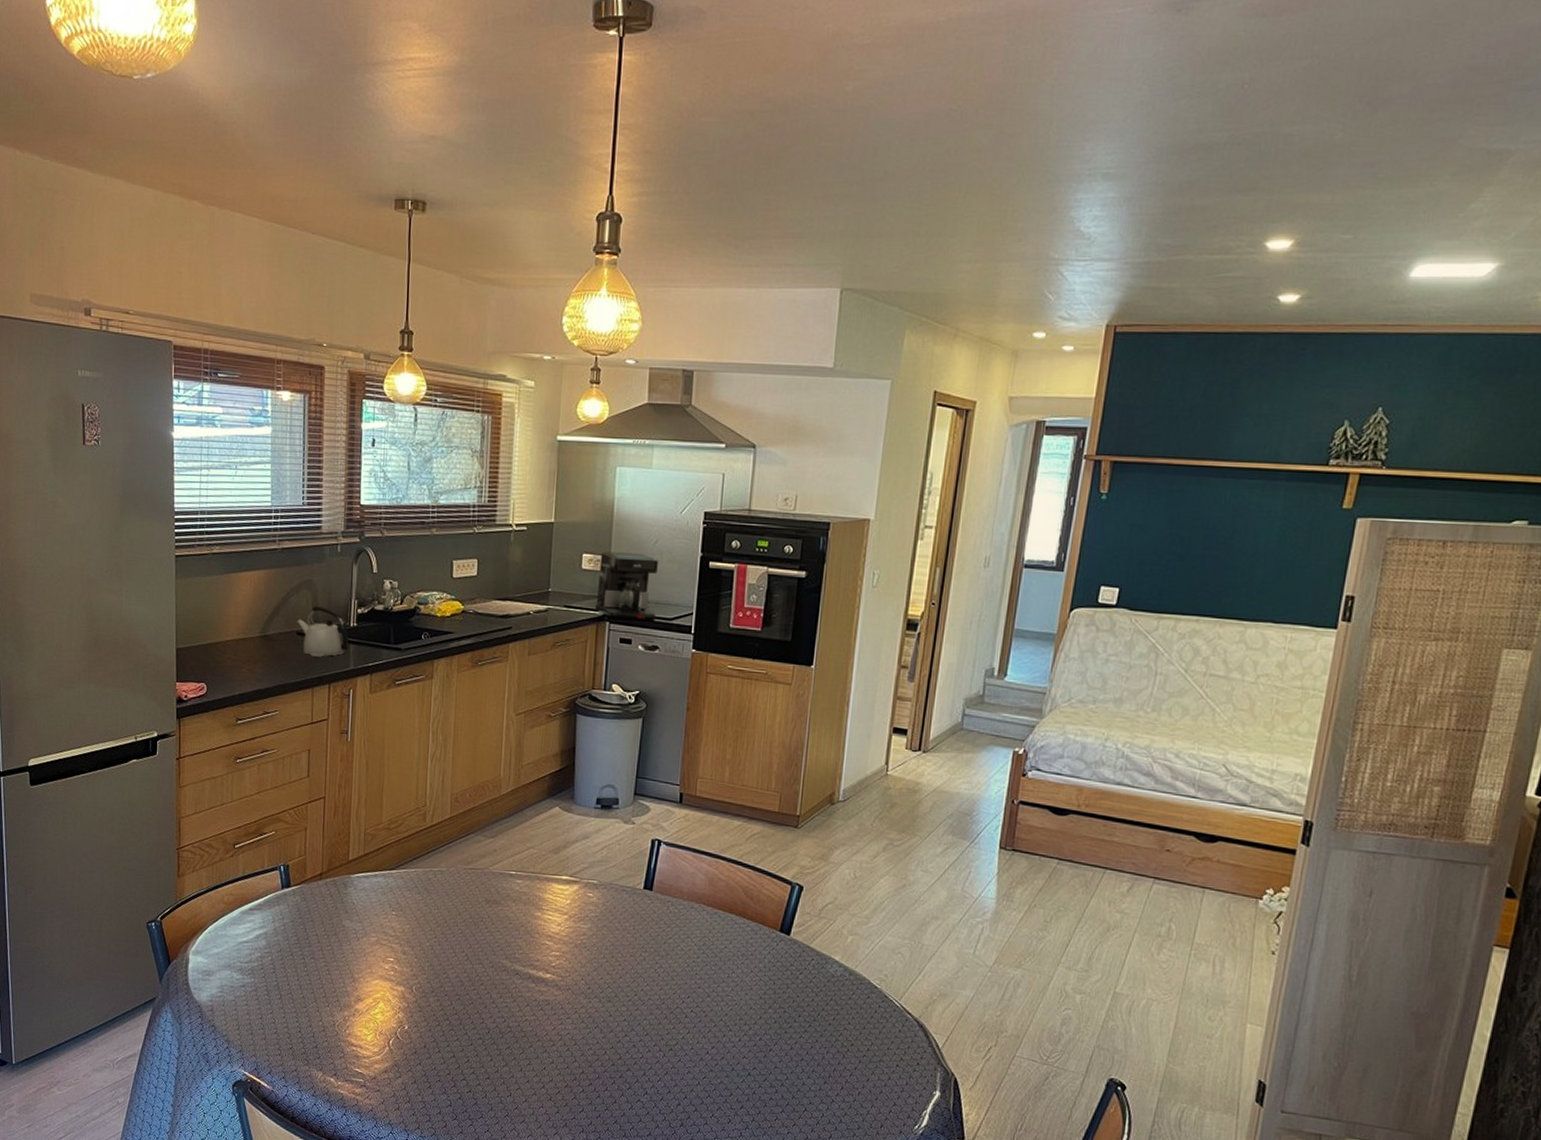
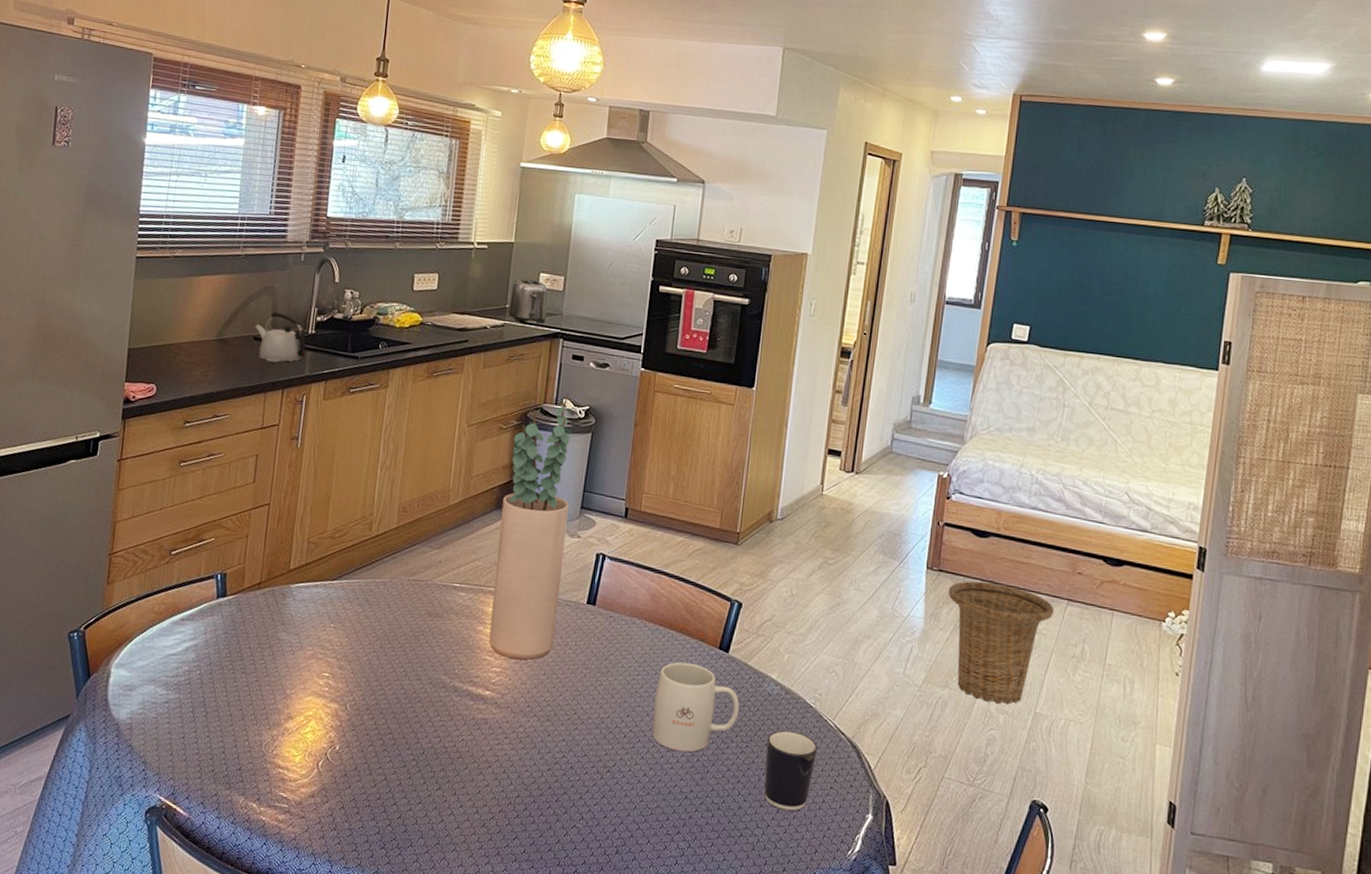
vase: none [547,679,623,944] -> present [488,394,572,660]
toaster: none [552,560,592,607] -> present [508,278,548,324]
coffee maker: present [596,551,659,622] -> none [550,272,613,341]
mug: none [713,944,802,1032] -> present [652,662,740,753]
mug: none [828,1010,884,1088] -> present [764,730,818,811]
basket: none [1022,860,1139,984] -> present [948,581,1055,704]

